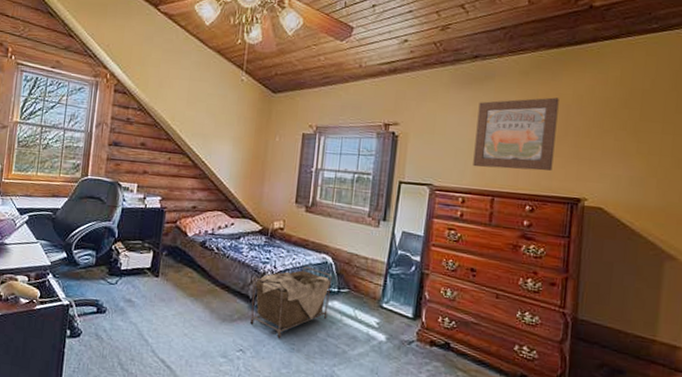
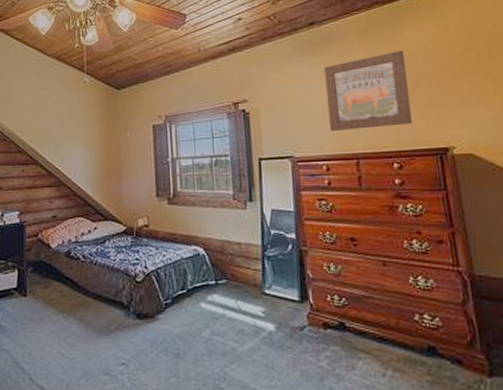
laundry basket: present [250,267,333,339] -> none [125,262,209,345]

